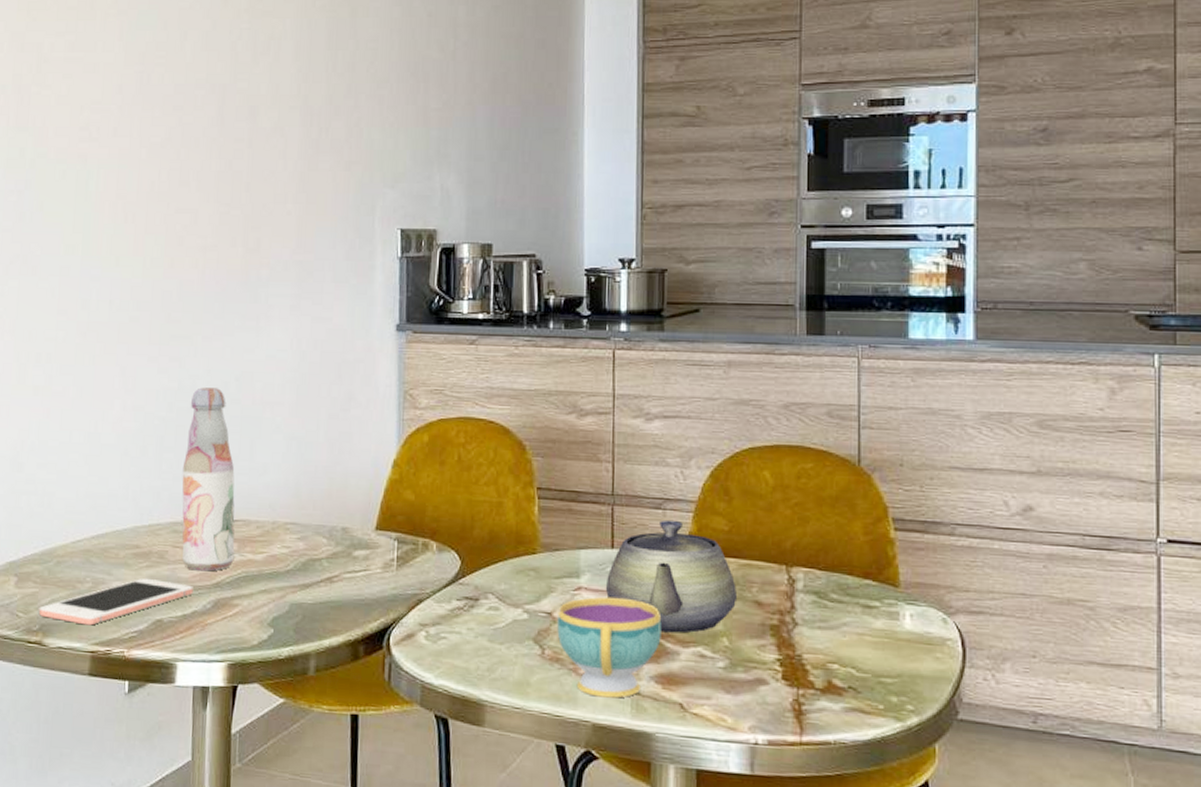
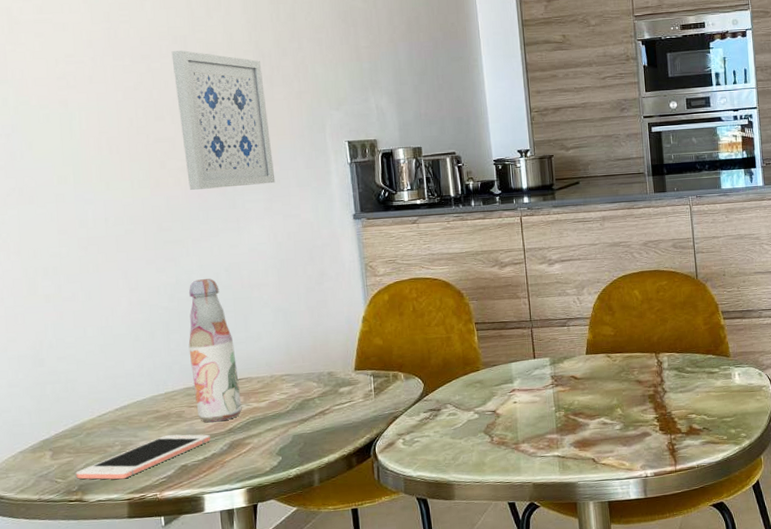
wall art: none [206,103,308,276] -> present [171,50,276,190]
teacup: present [557,597,662,698] -> none [500,392,575,464]
teapot: present [605,519,738,633] -> none [532,332,625,412]

